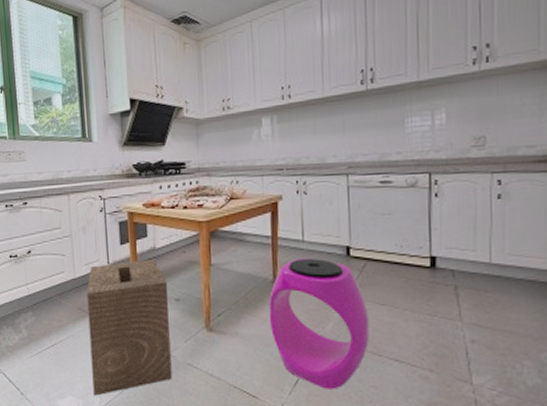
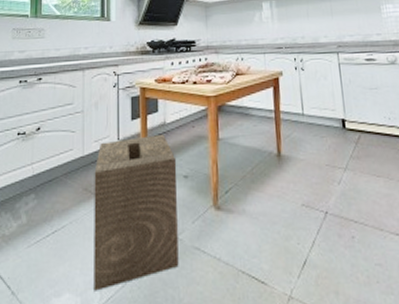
stool: present [268,258,371,389] -> none [274,131,371,270]

